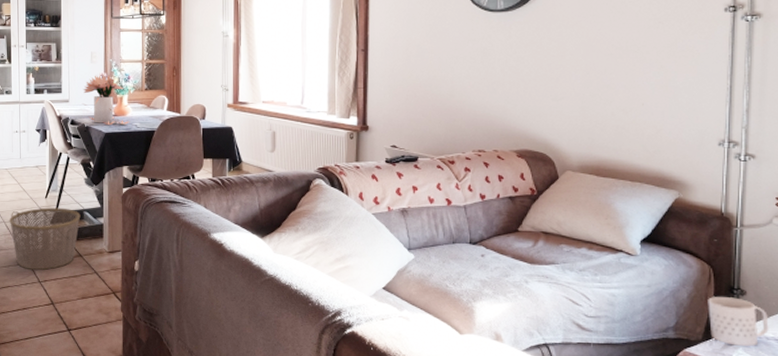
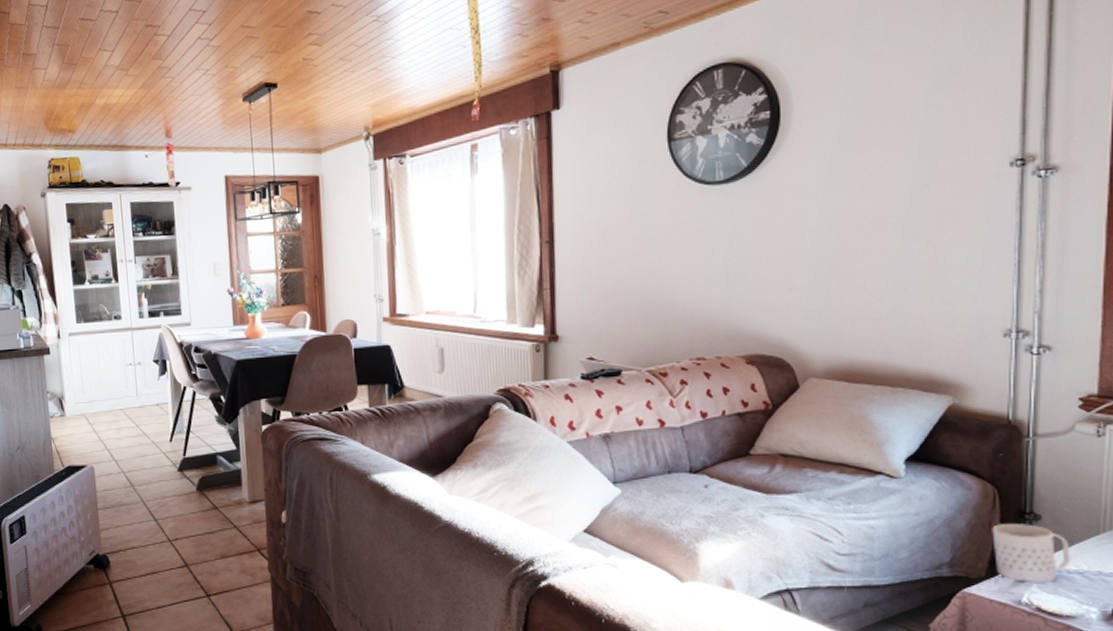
basket: present [9,207,81,270] -> none [128,452,214,527]
bouquet: present [82,74,130,126] -> none [207,288,266,351]

